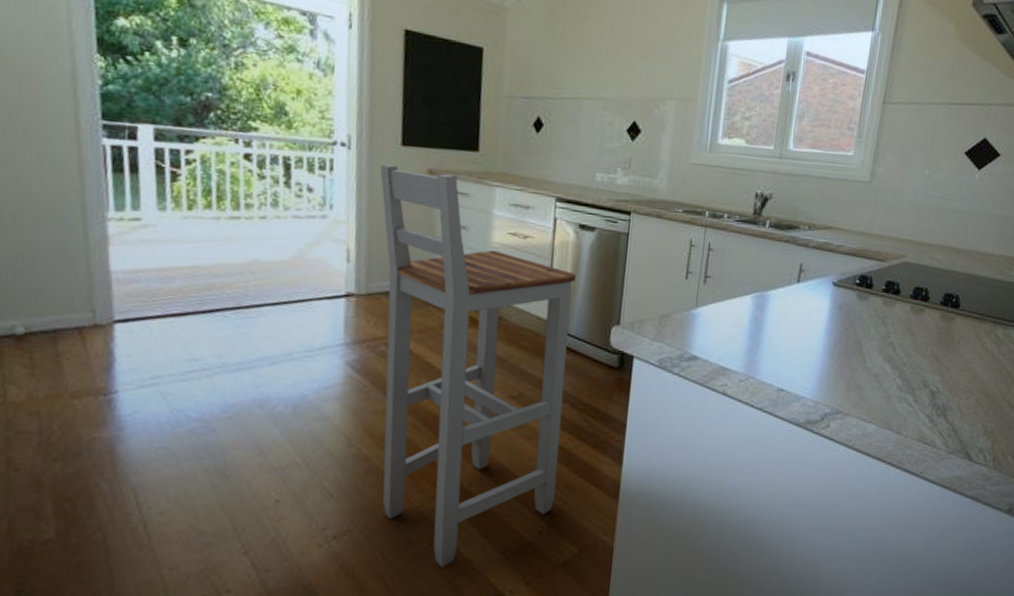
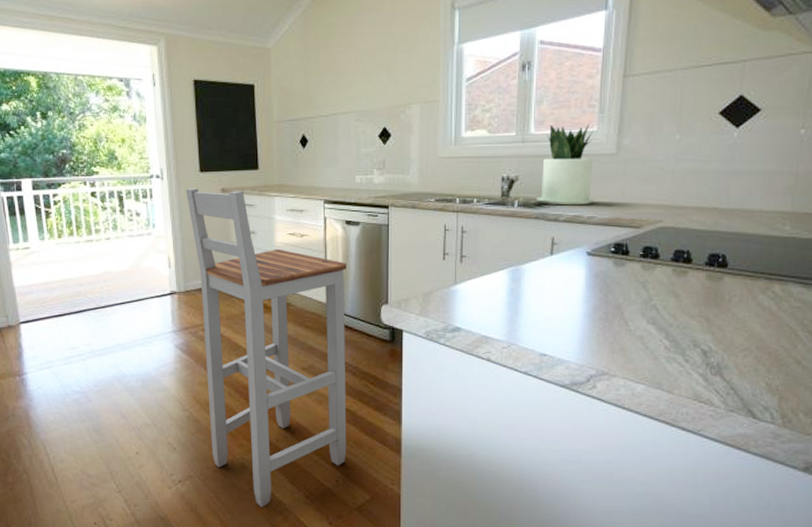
planter: none [788,143,851,233] -> present [536,123,595,206]

